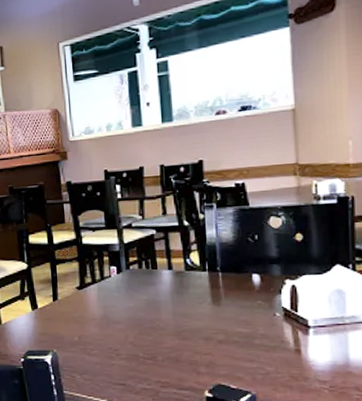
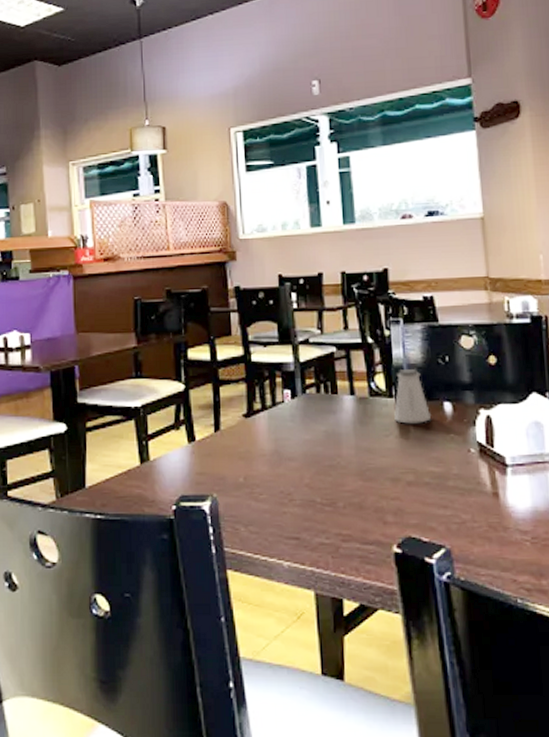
saltshaker: none [207,246,241,293] -> present [394,368,432,424]

